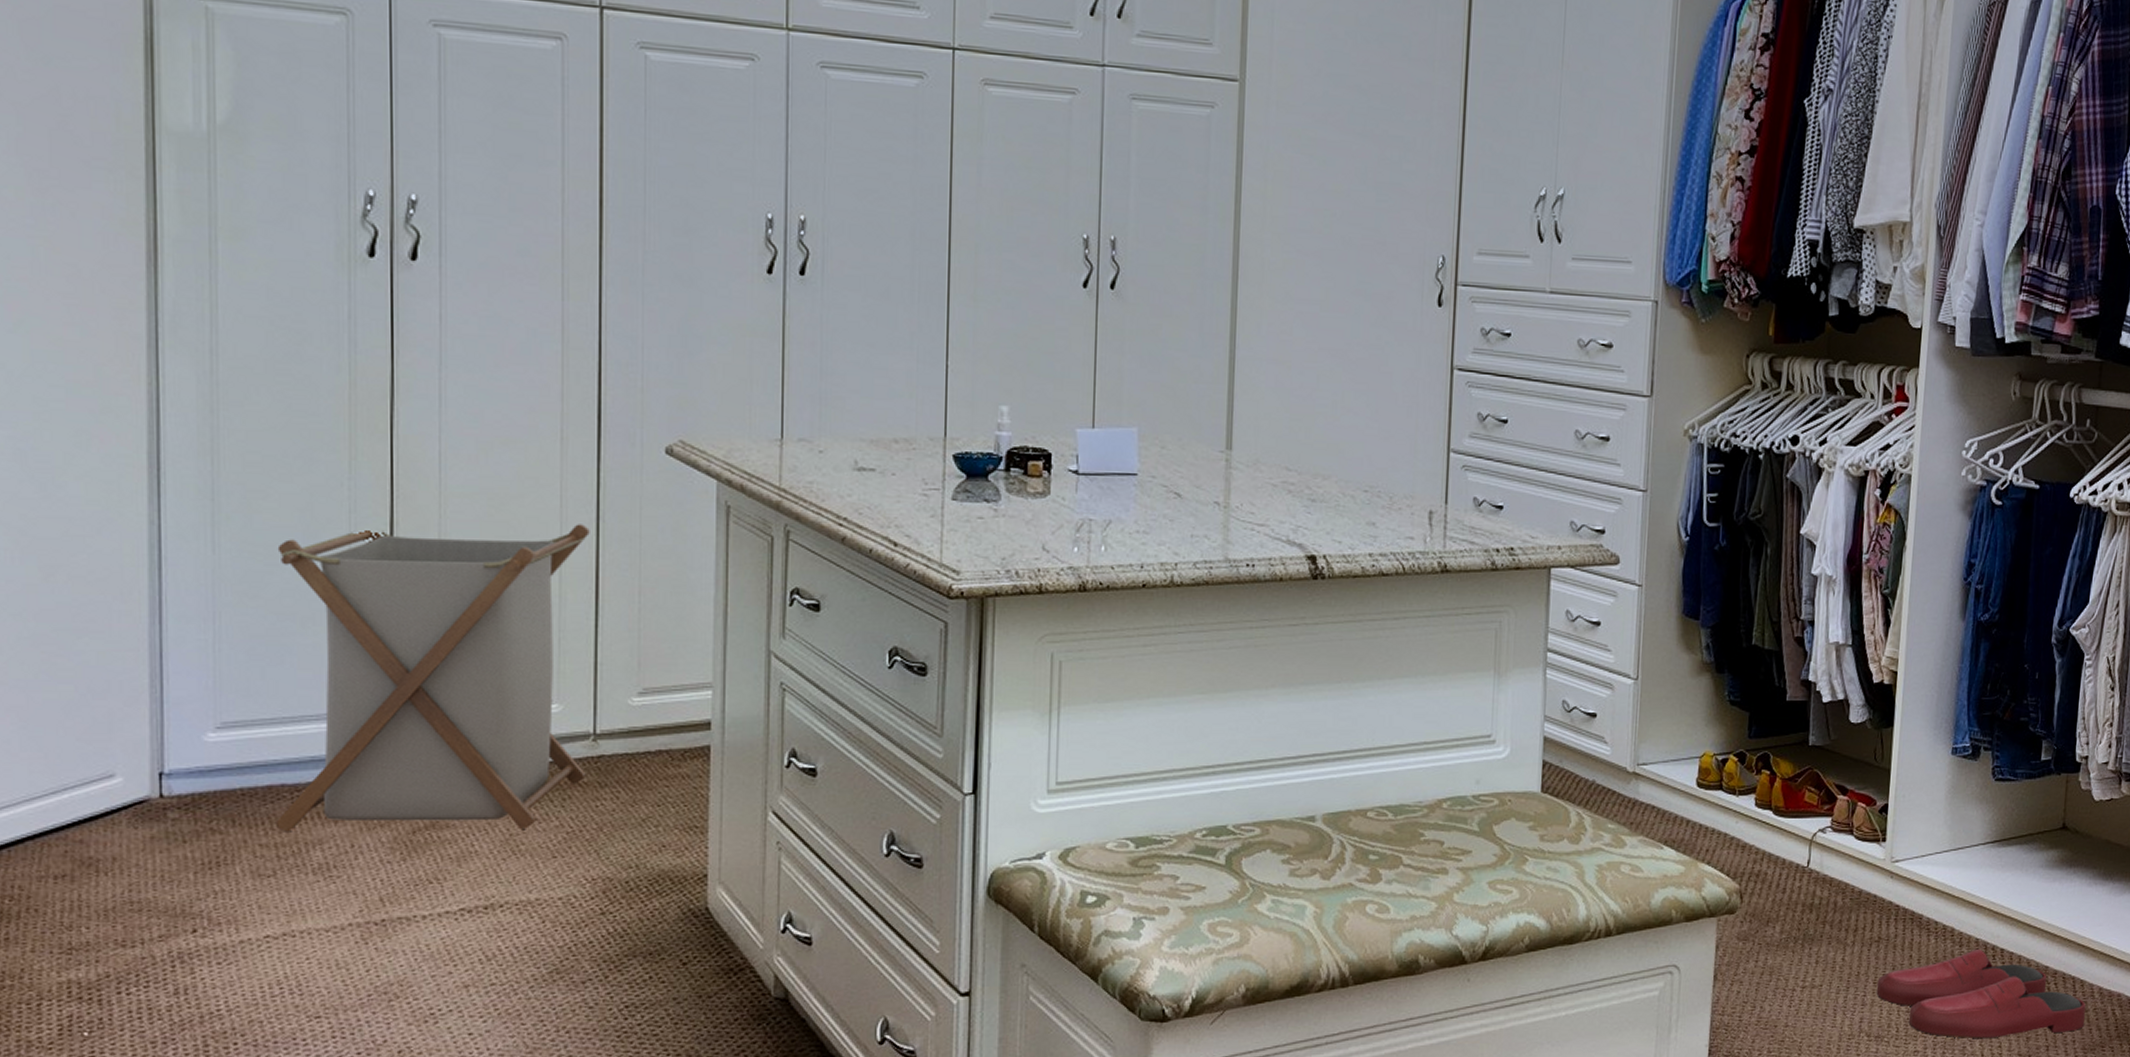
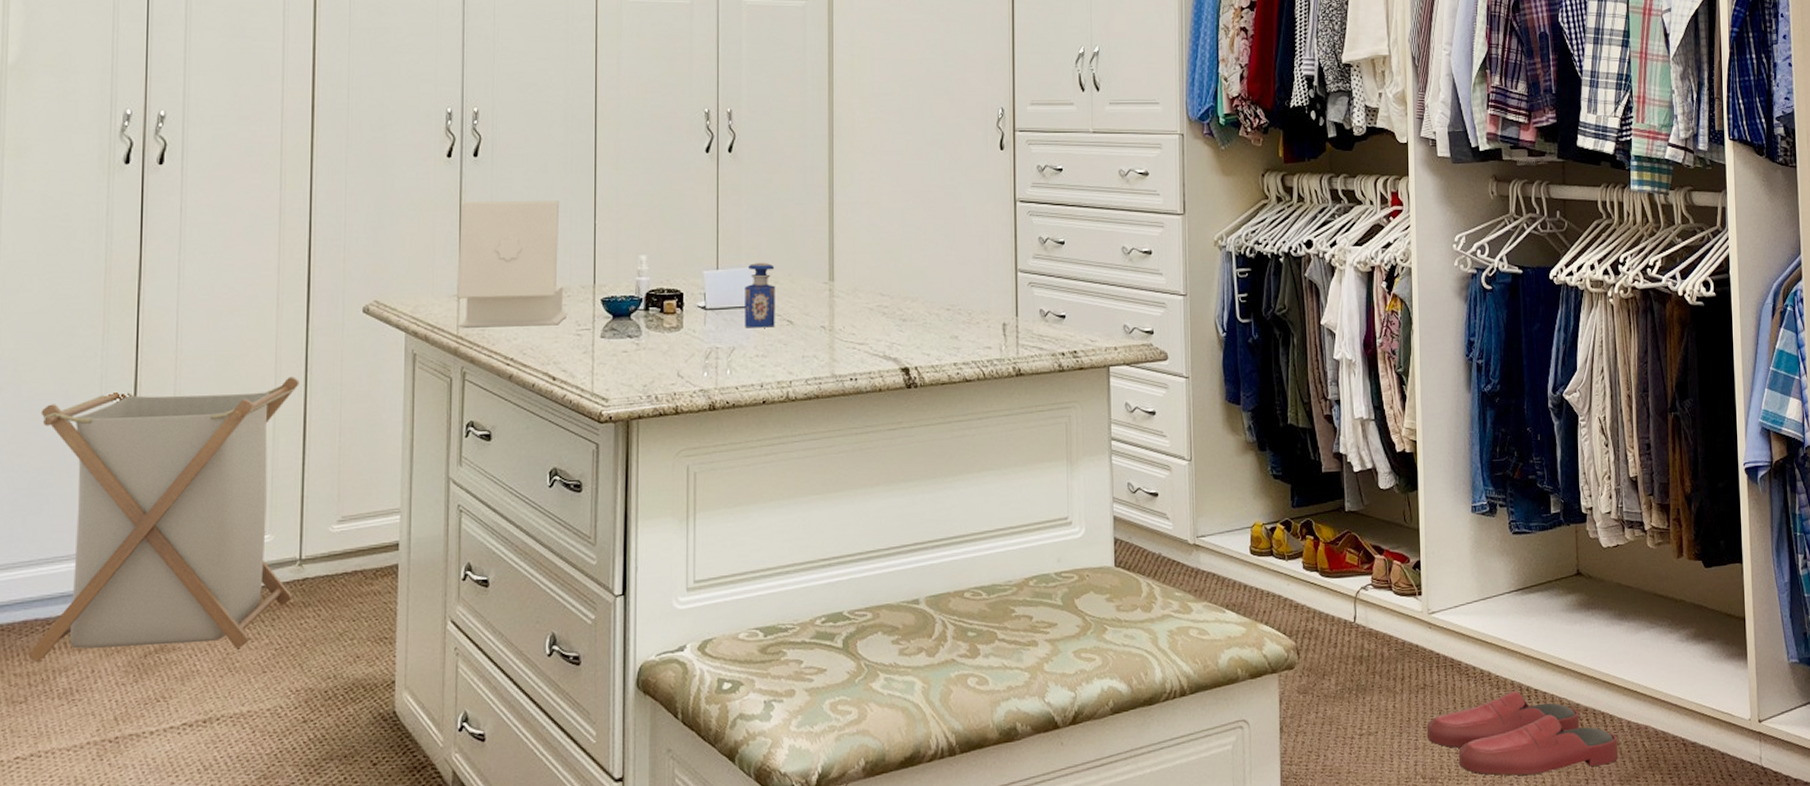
jewelry box: none [779,329,914,483] -> present [457,201,569,328]
perfume bottle: none [1124,422,1162,500] -> present [745,262,775,328]

